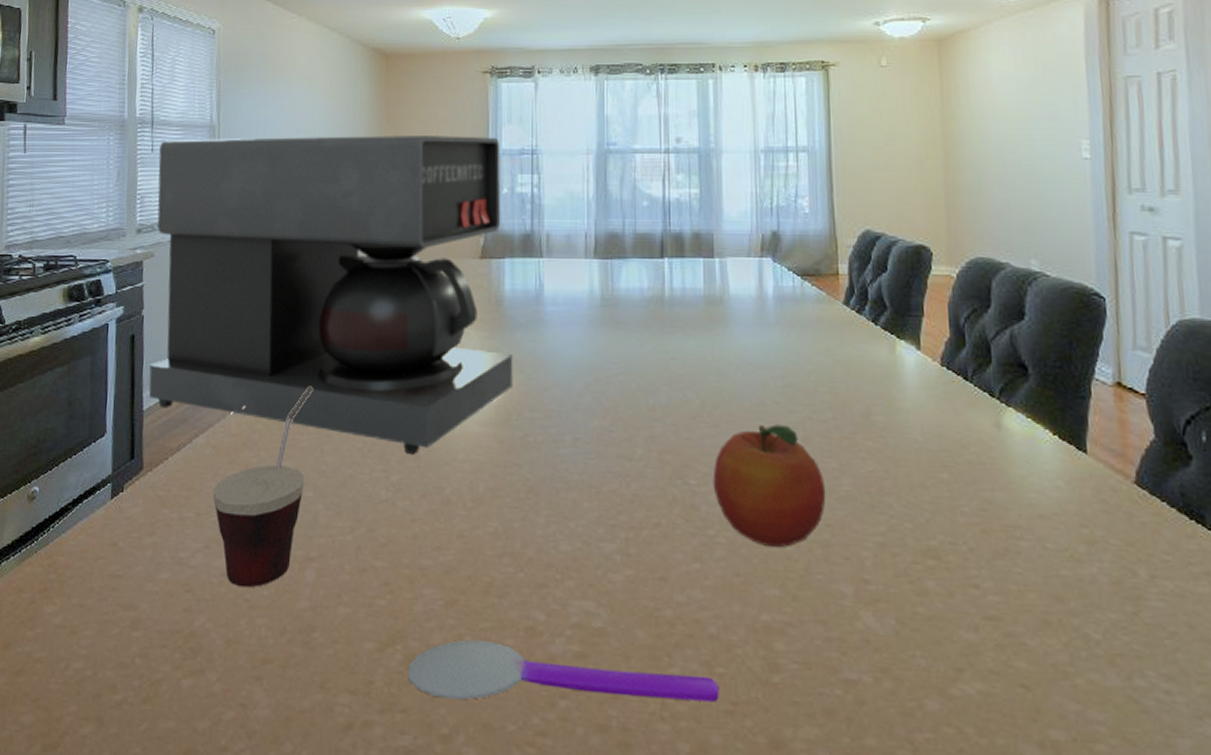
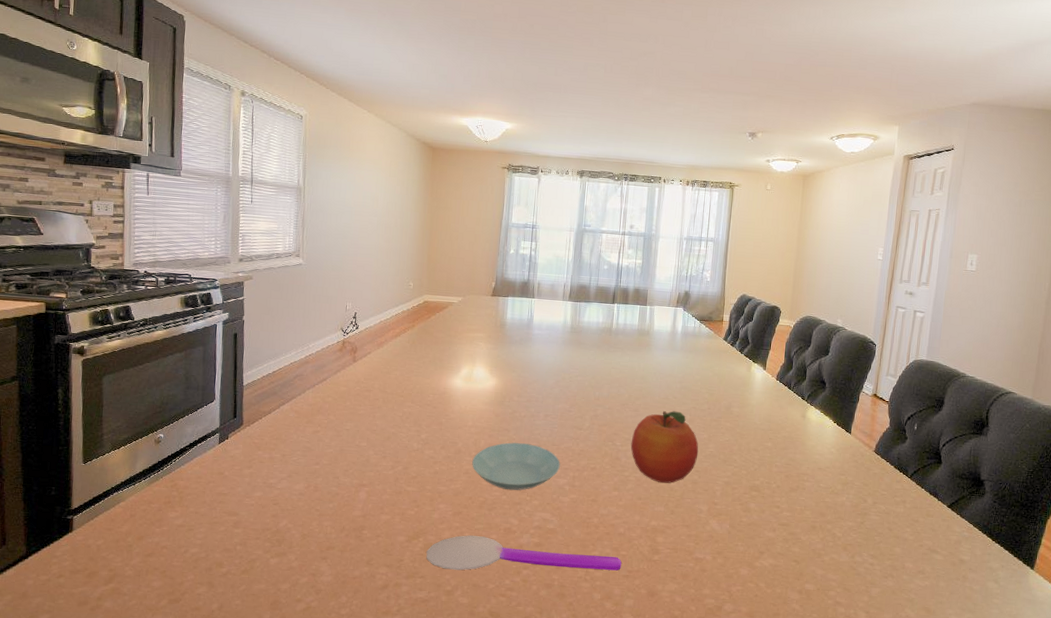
coffee maker: present [149,136,513,454] -> none [248,195,511,421]
cup: present [212,387,313,588] -> none [294,375,369,503]
saucer: none [468,485,604,564] -> present [472,442,560,491]

